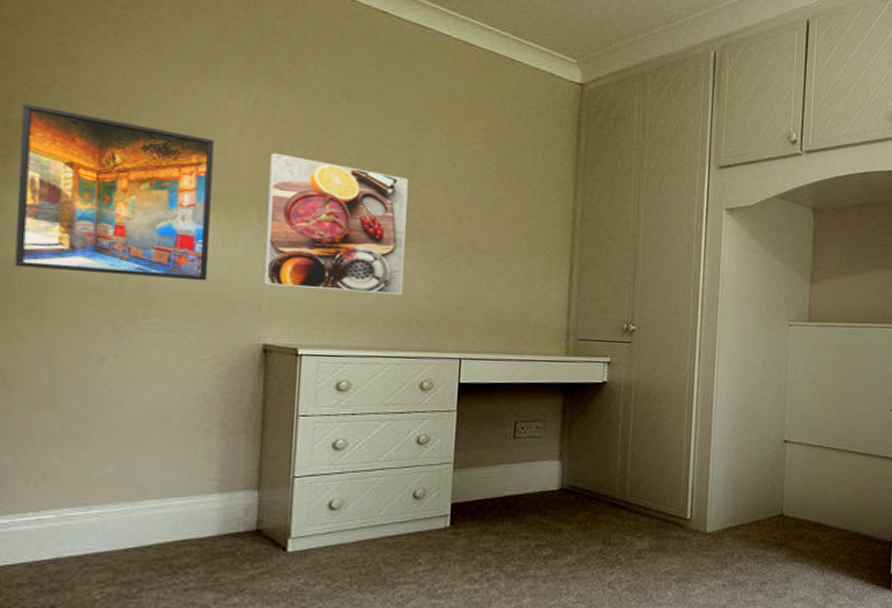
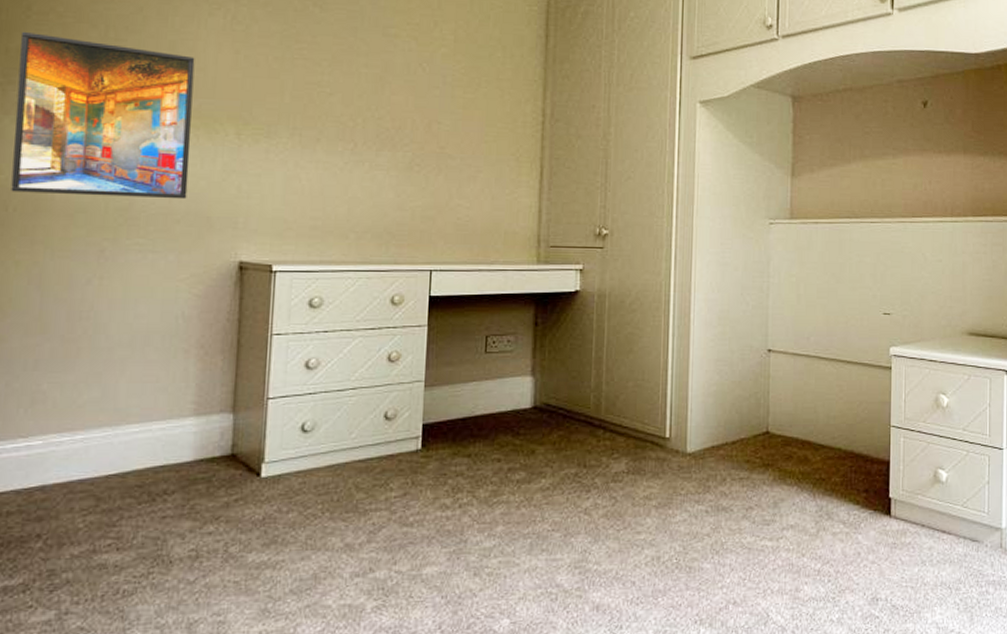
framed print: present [264,152,408,295] -> none [240,67,379,206]

